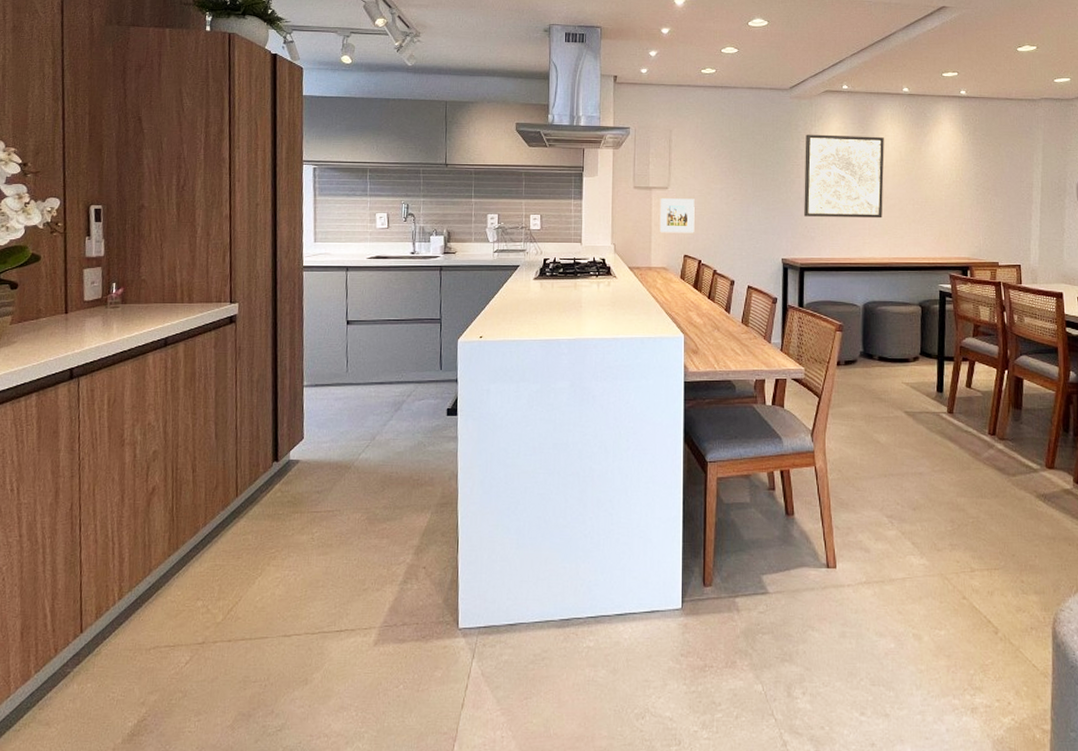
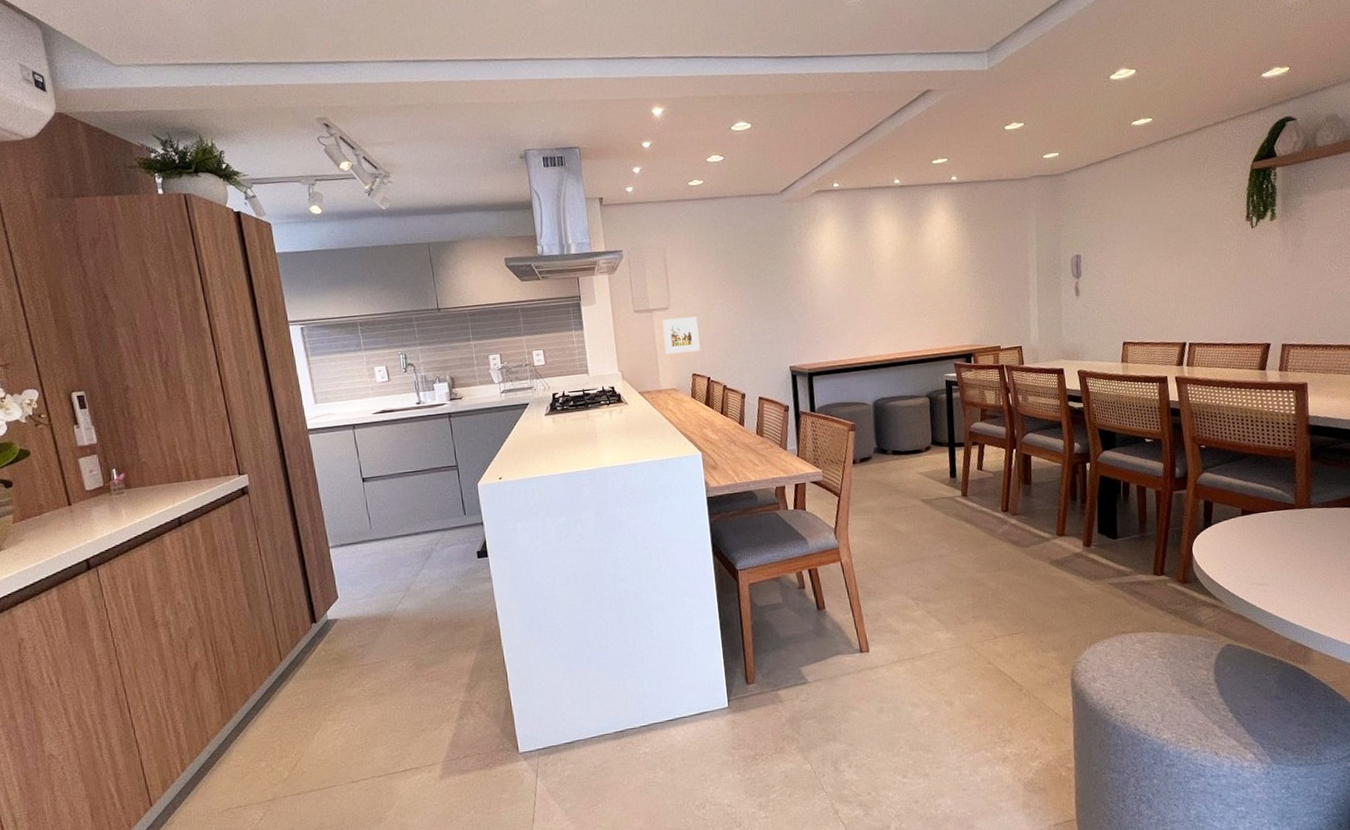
wall art: present [804,134,885,219] -> none [801,233,885,322]

